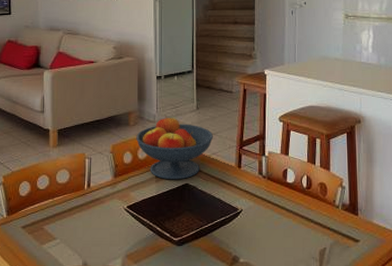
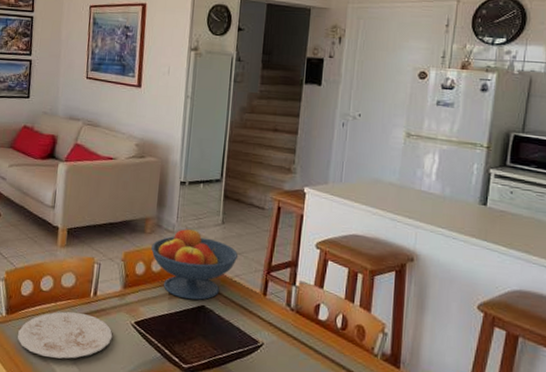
plate: none [20,206,108,249] -> present [18,311,113,359]

